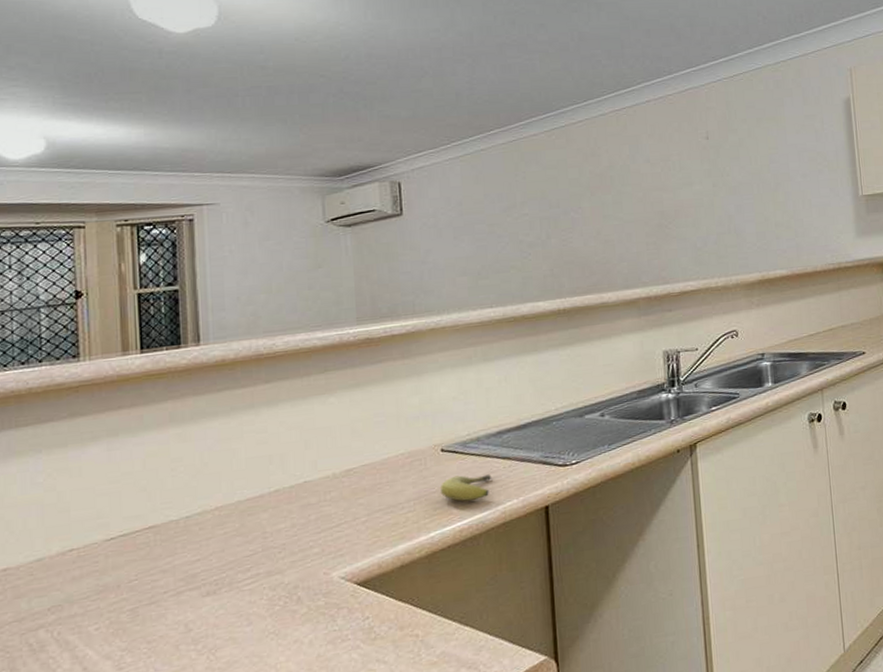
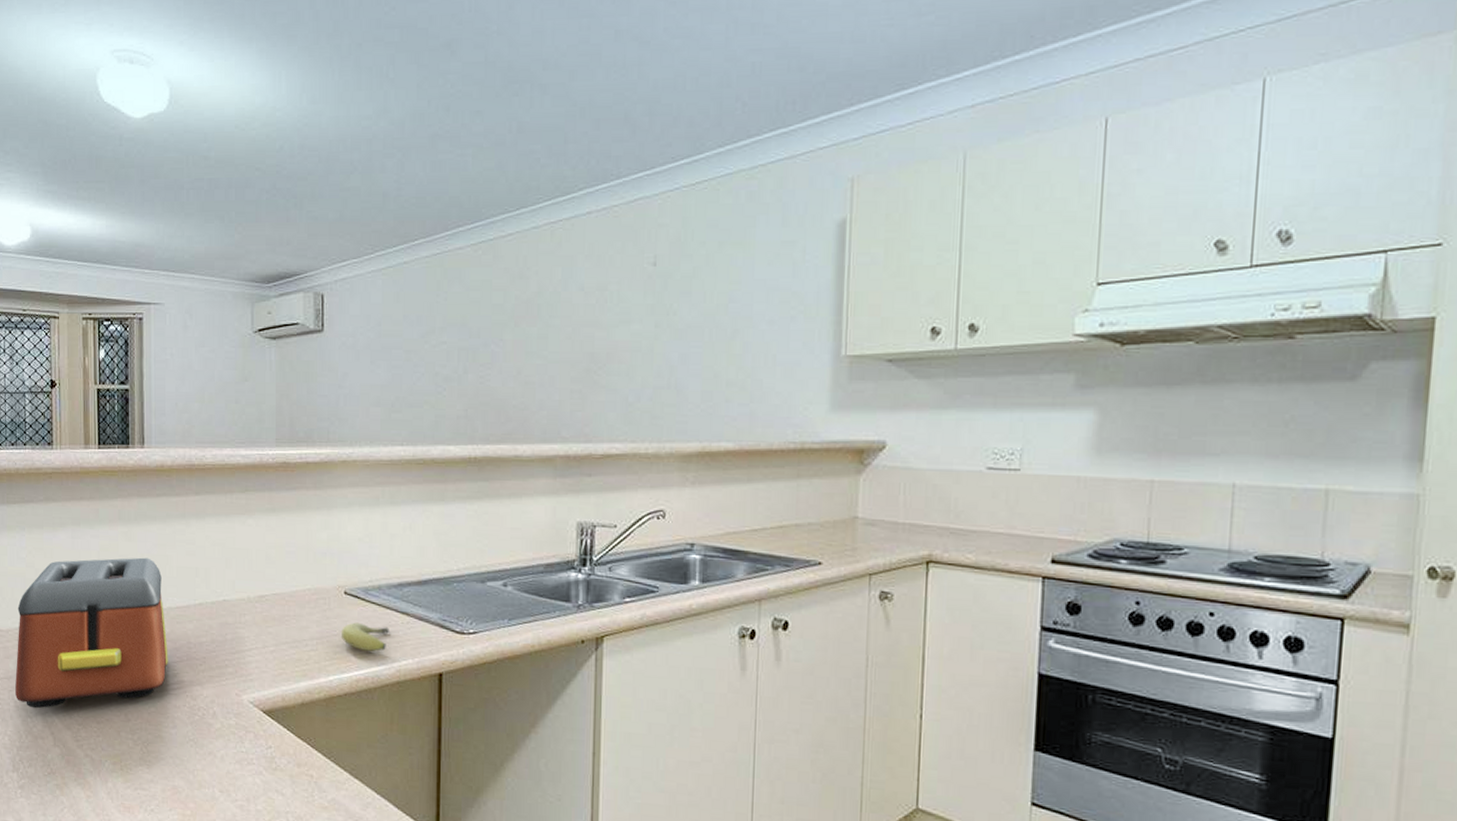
toaster: none [30,455,239,647] -> present [15,557,168,709]

